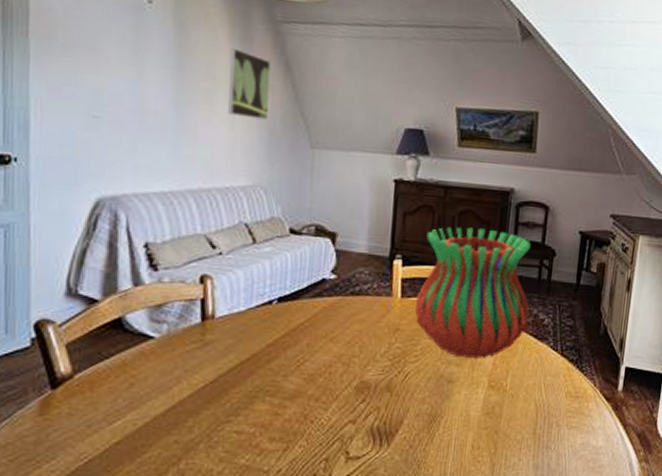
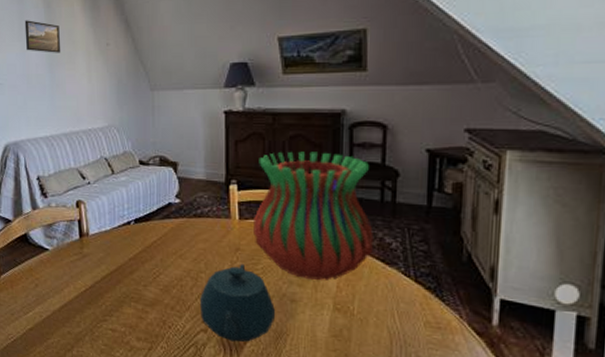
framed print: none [141,38,195,88] -> present [24,20,61,53]
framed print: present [228,47,271,120] -> none [84,16,116,71]
teapot: none [349,345,432,431] -> present [200,264,276,342]

